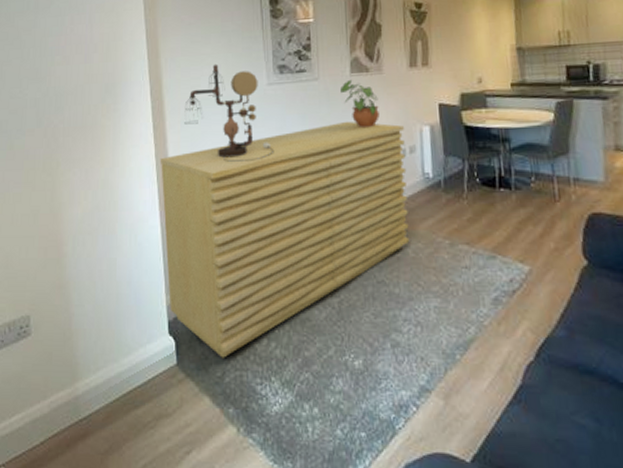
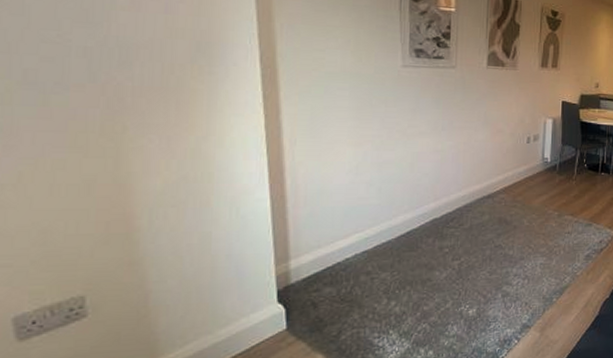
sideboard: present [160,121,410,358] -> none [271,108,532,319]
table lamp: present [184,64,275,162] -> none [303,38,406,139]
potted plant: present [340,79,380,127] -> none [476,71,511,116]

